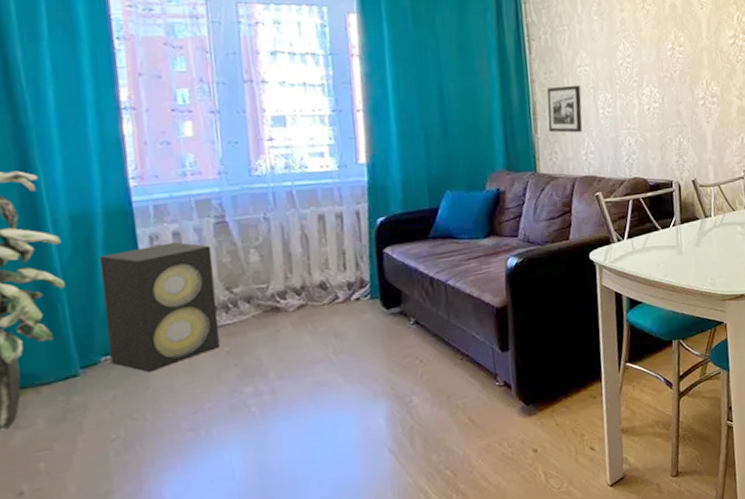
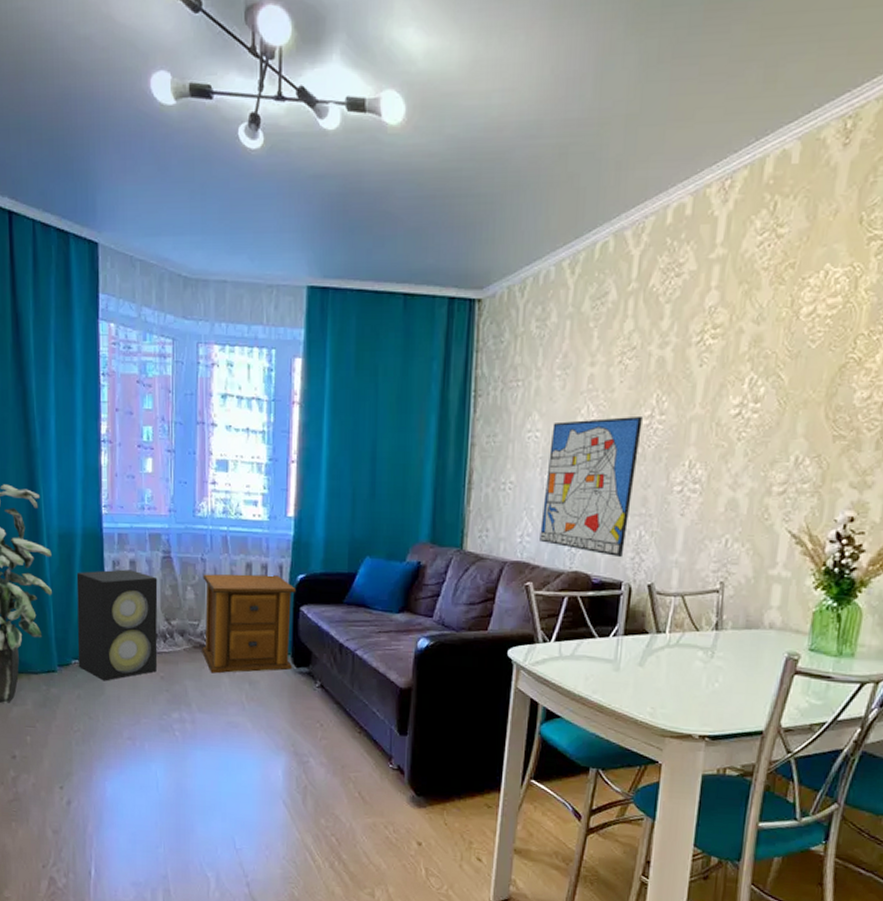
side table: none [267,222,382,335] -> present [201,574,295,674]
picture frame: present [547,84,583,133] -> none [483,453,527,510]
wall art: none [598,48,670,162] -> present [540,415,642,558]

